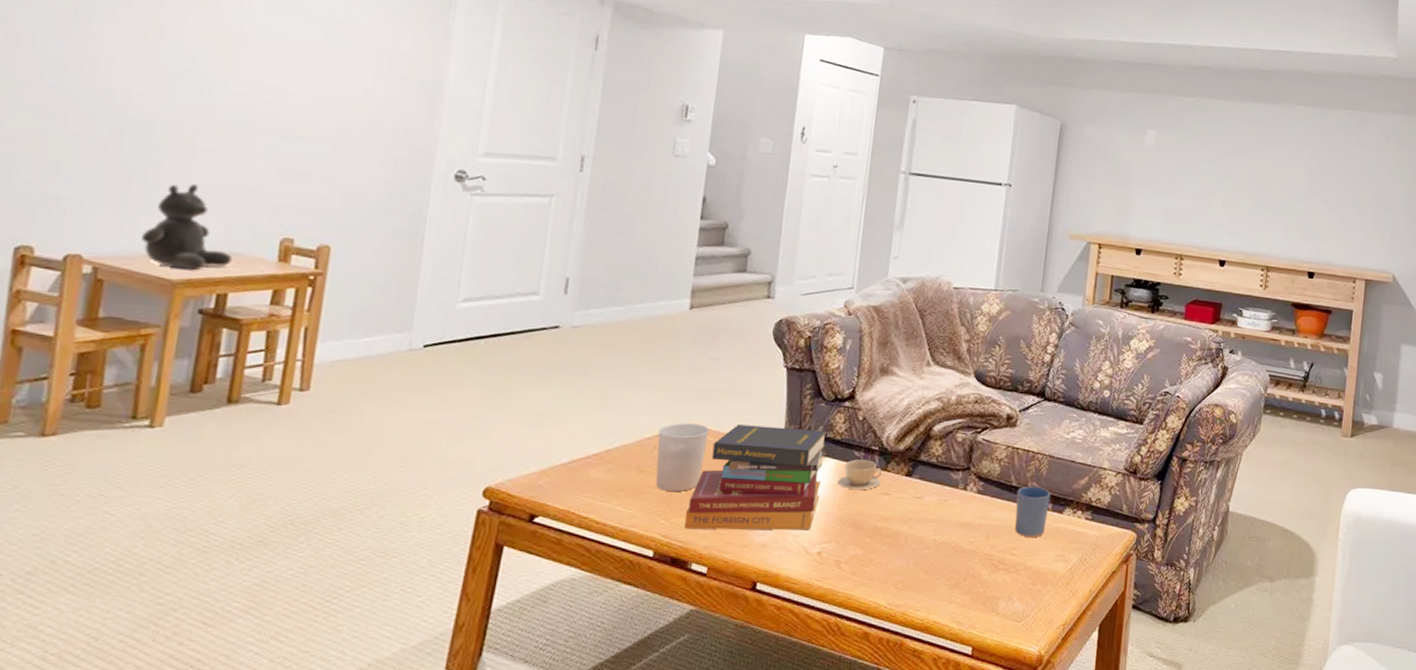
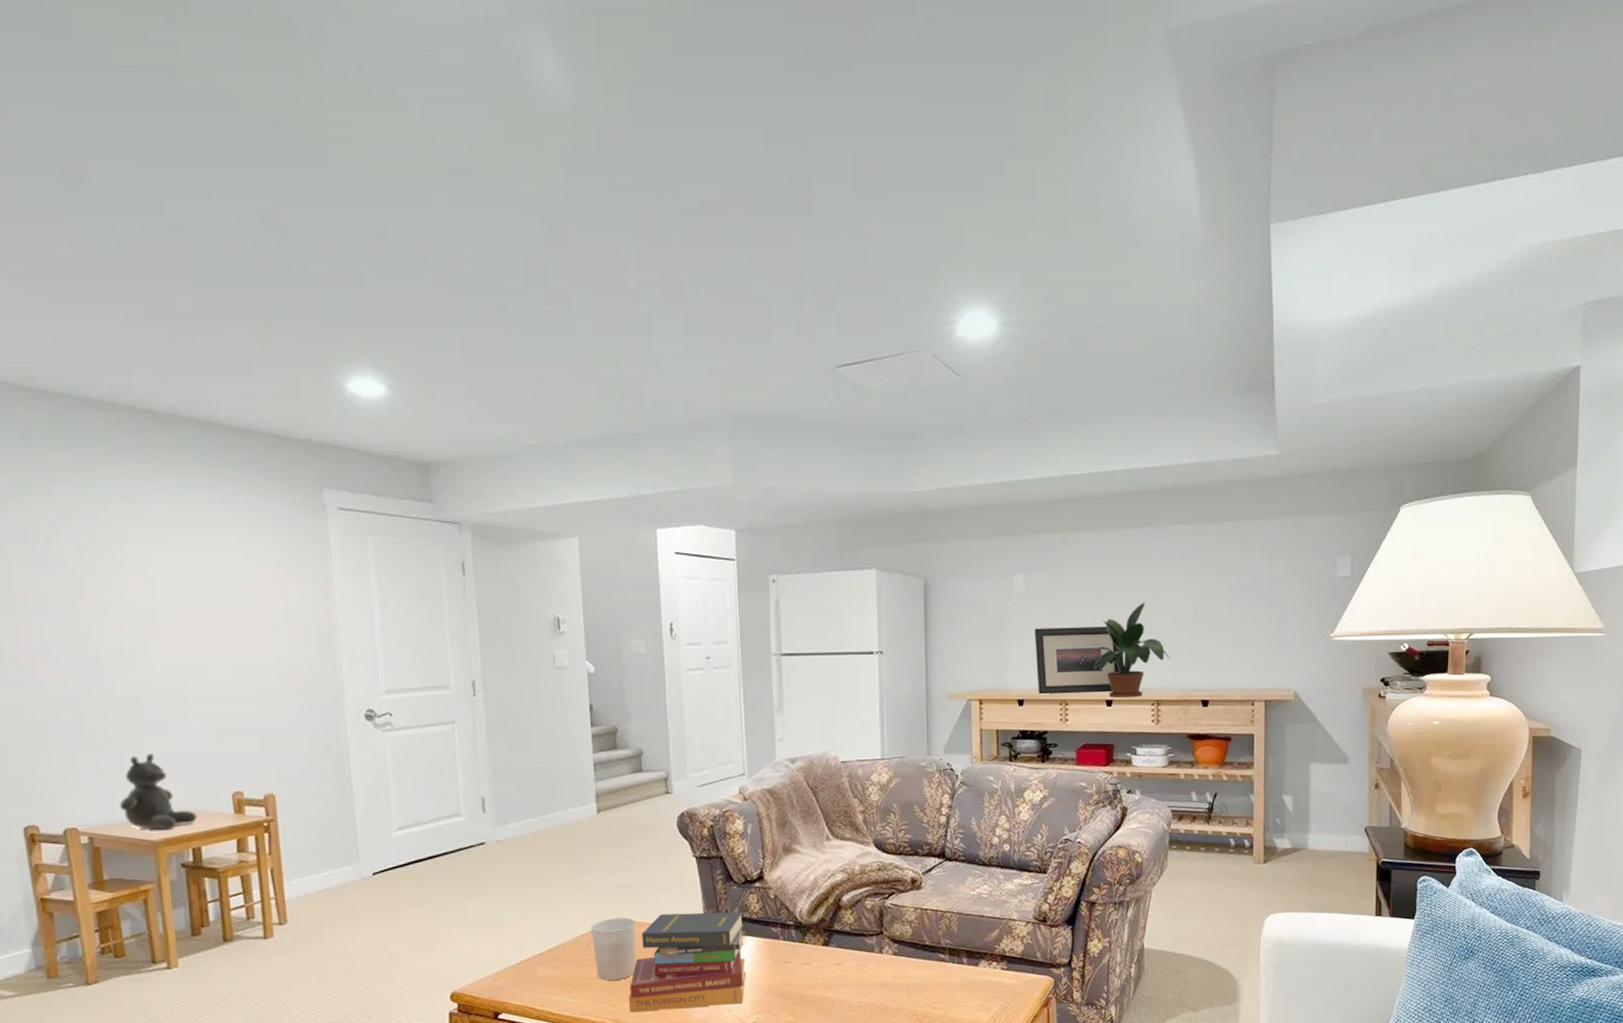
teacup: present [837,459,883,490] -> none [760,934,801,963]
mug: present [1015,486,1051,538] -> none [931,943,965,992]
picture frame: none [1156,182,1239,253] -> present [1035,626,1121,695]
potted plant: none [1199,173,1283,261] -> present [1080,602,1170,697]

